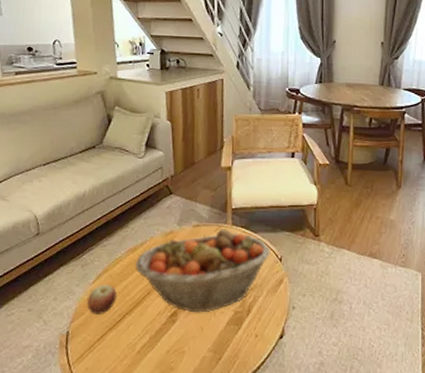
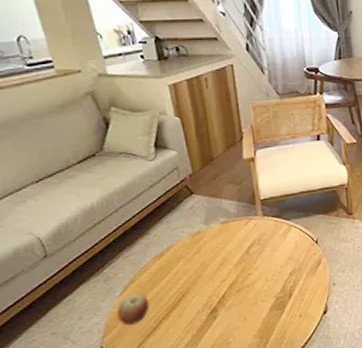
fruit basket: present [134,229,271,313] -> none [163,220,306,306]

